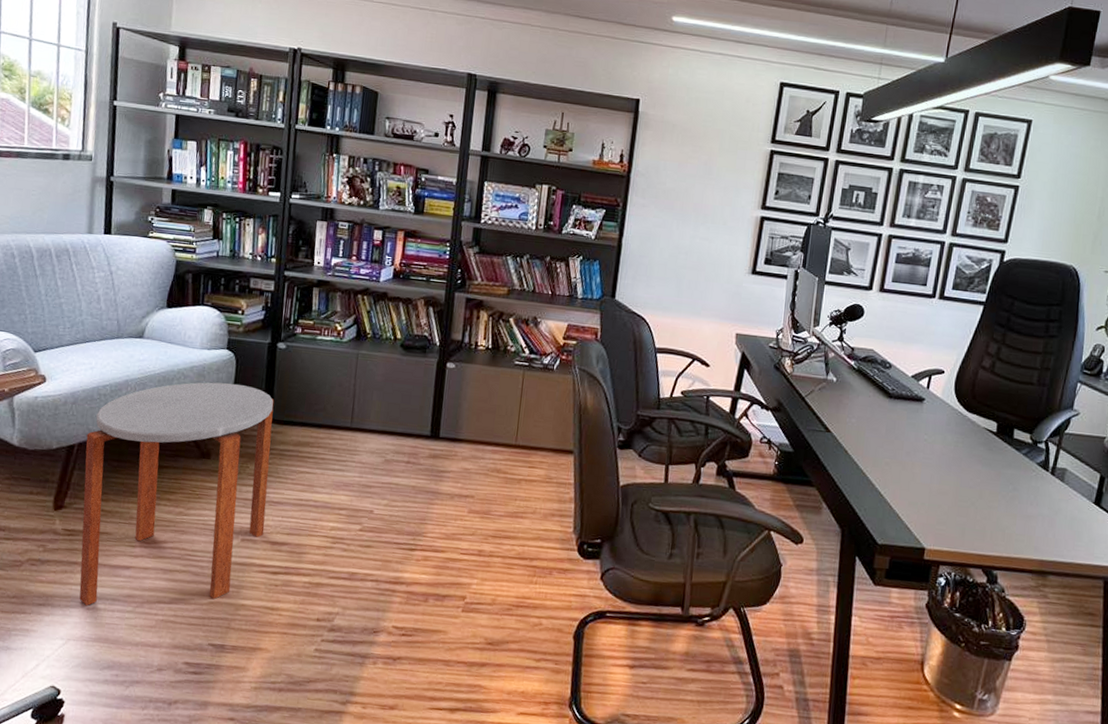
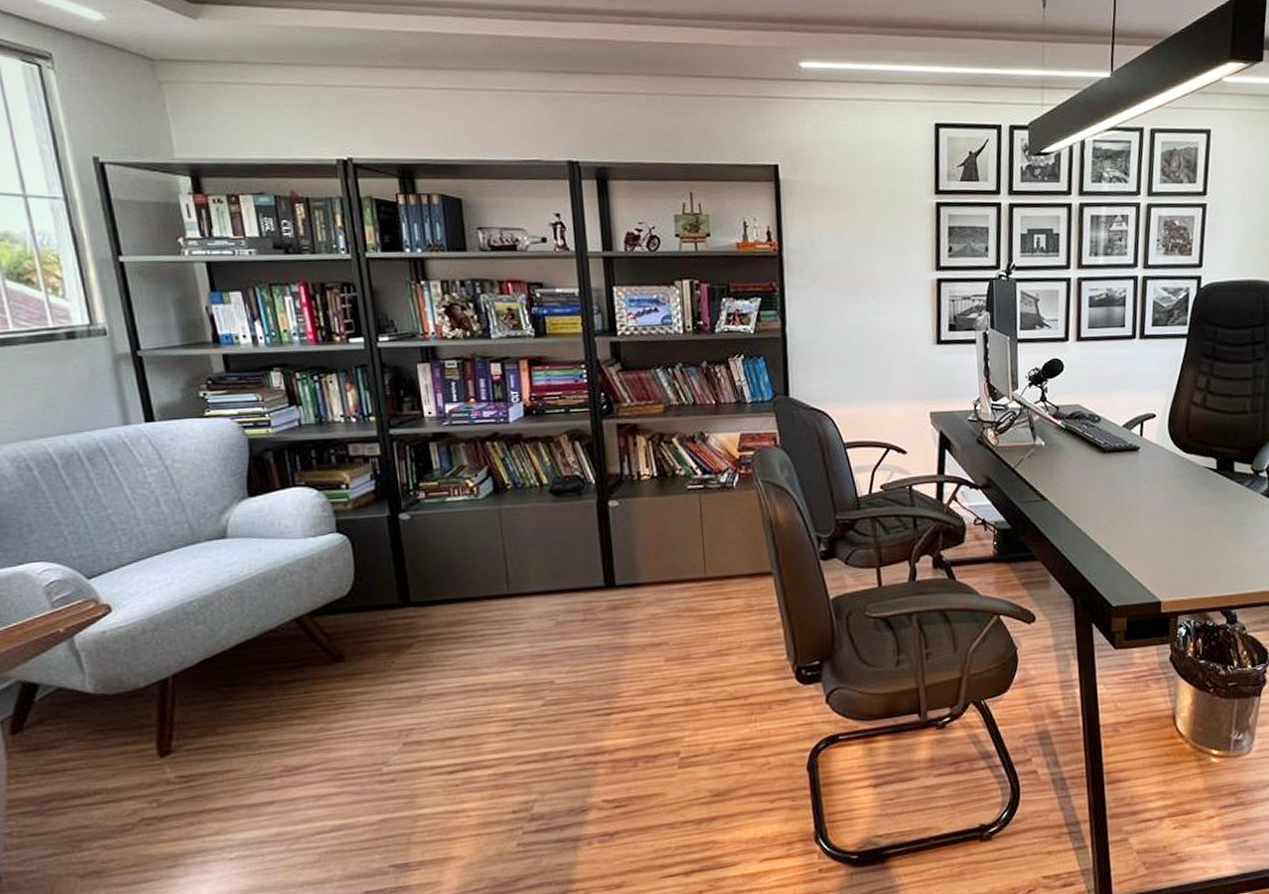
side table: present [79,382,275,607] -> none [181,570,429,857]

